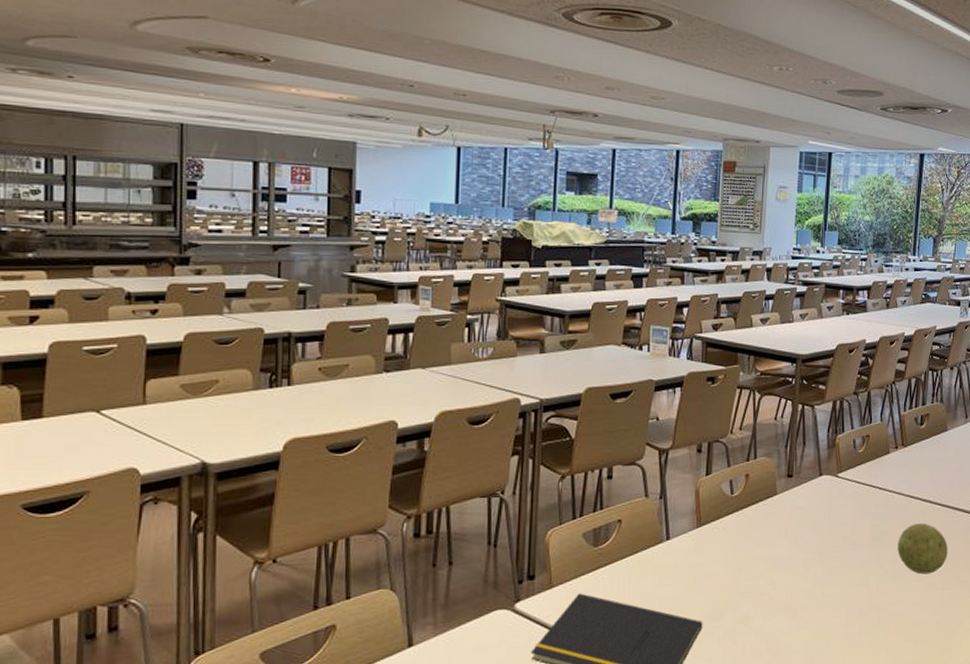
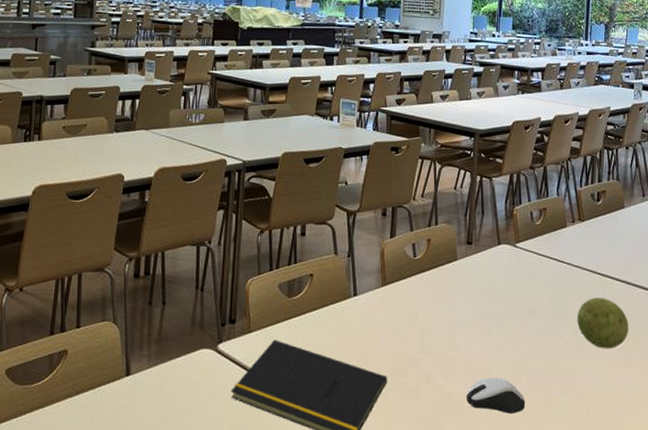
computer mouse: none [785,612,845,648] -> present [466,377,526,414]

